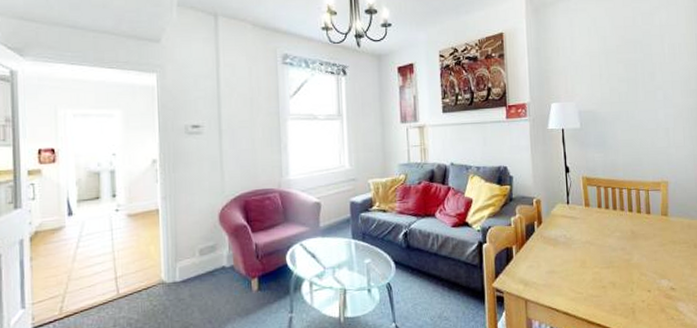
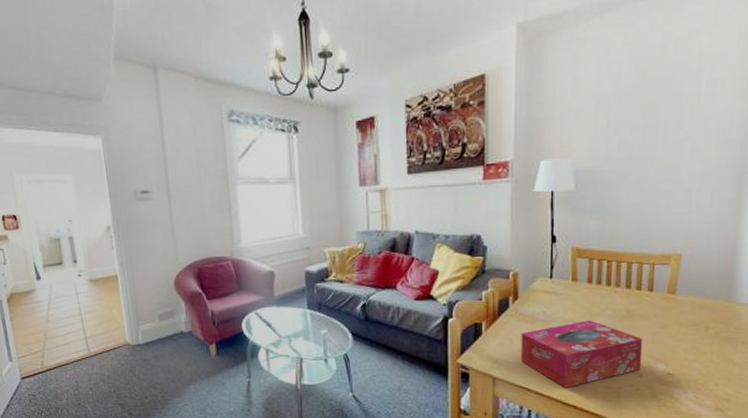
tissue box: none [547,241,649,306] -> present [520,320,643,388]

